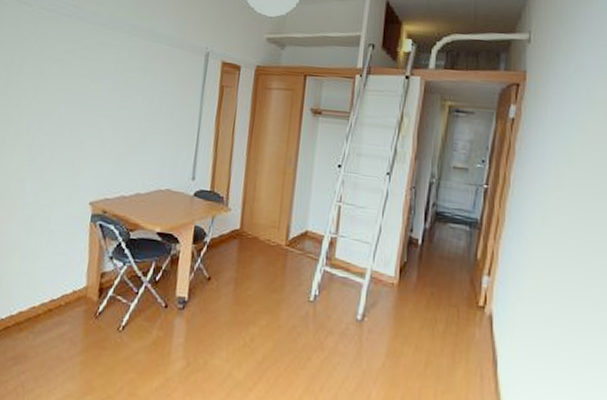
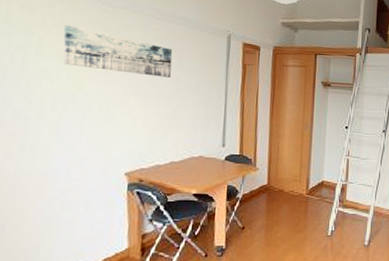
wall art: none [41,43,147,99] -> present [63,25,173,78]

